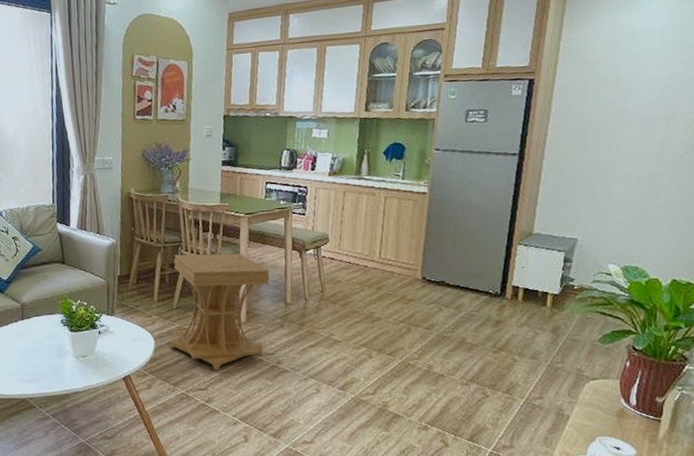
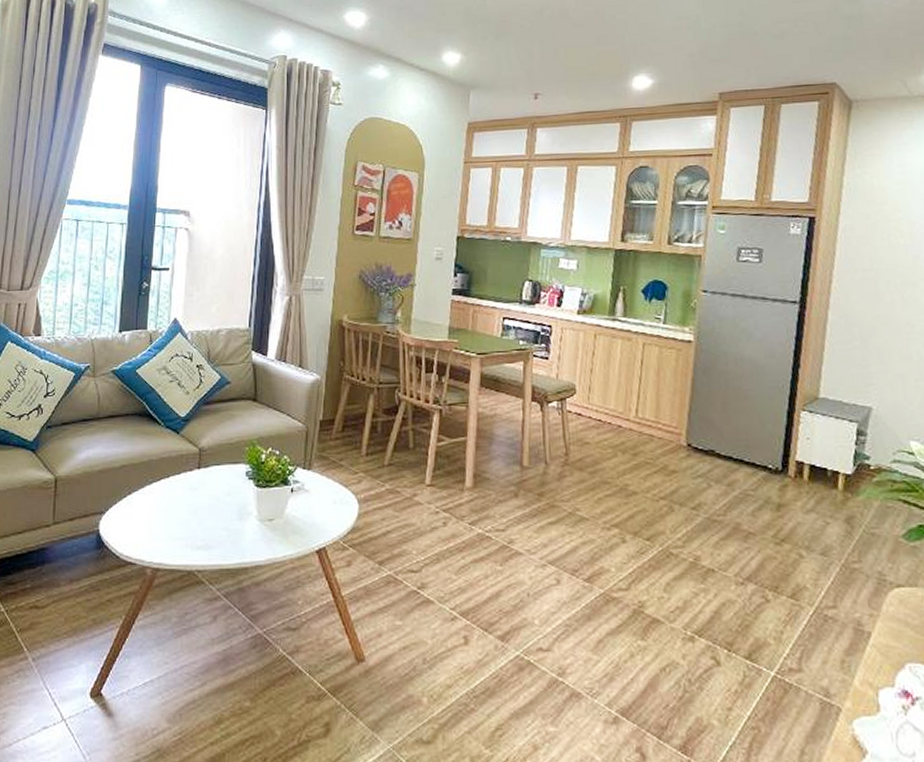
side table: present [168,253,270,371] -> none [376,398,504,548]

